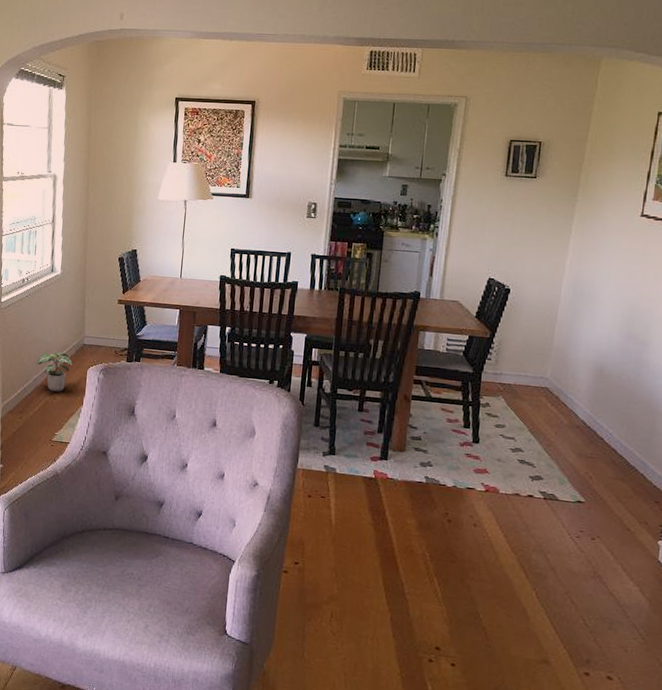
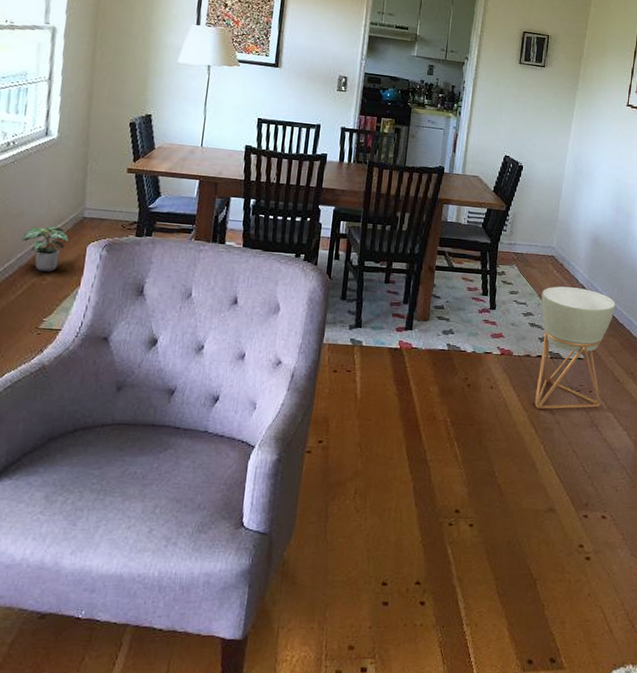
planter: none [525,421,627,558] -> present [534,286,617,410]

